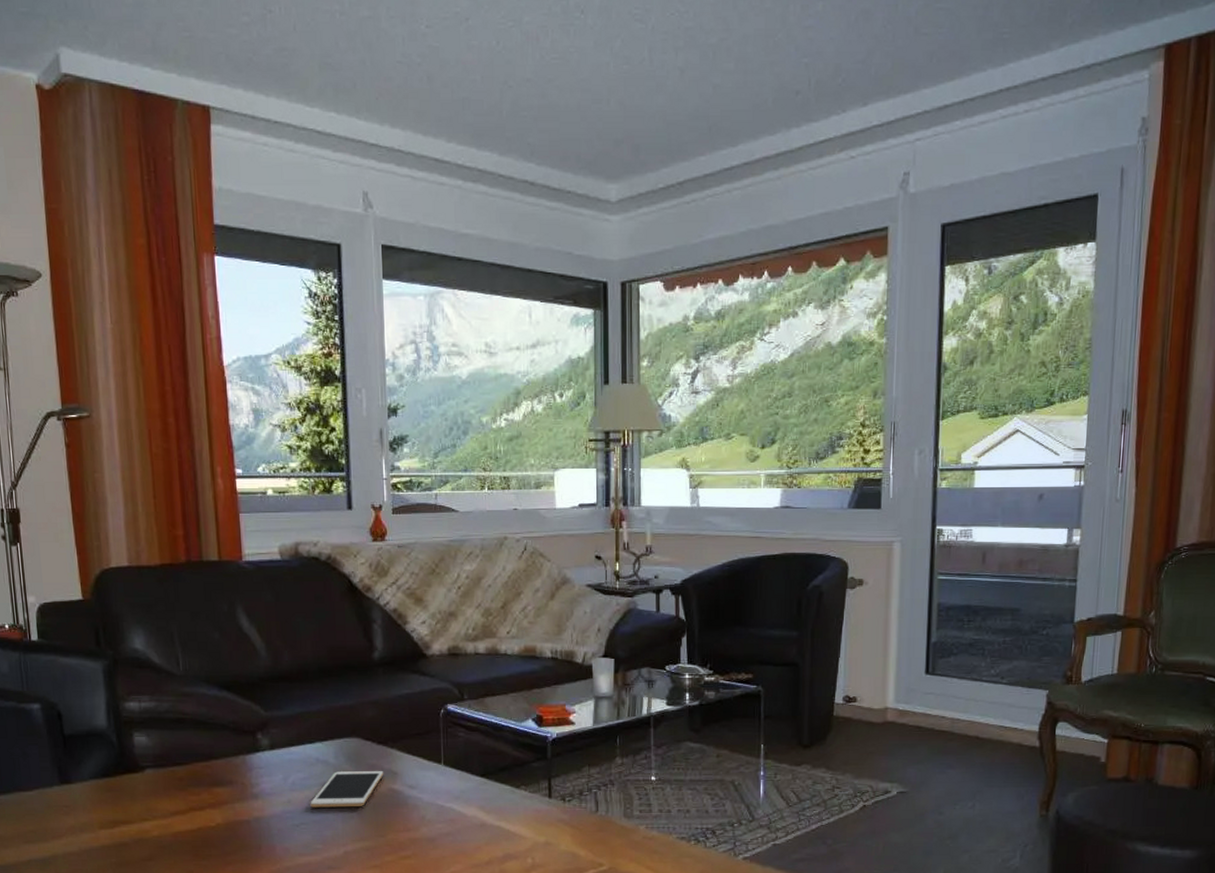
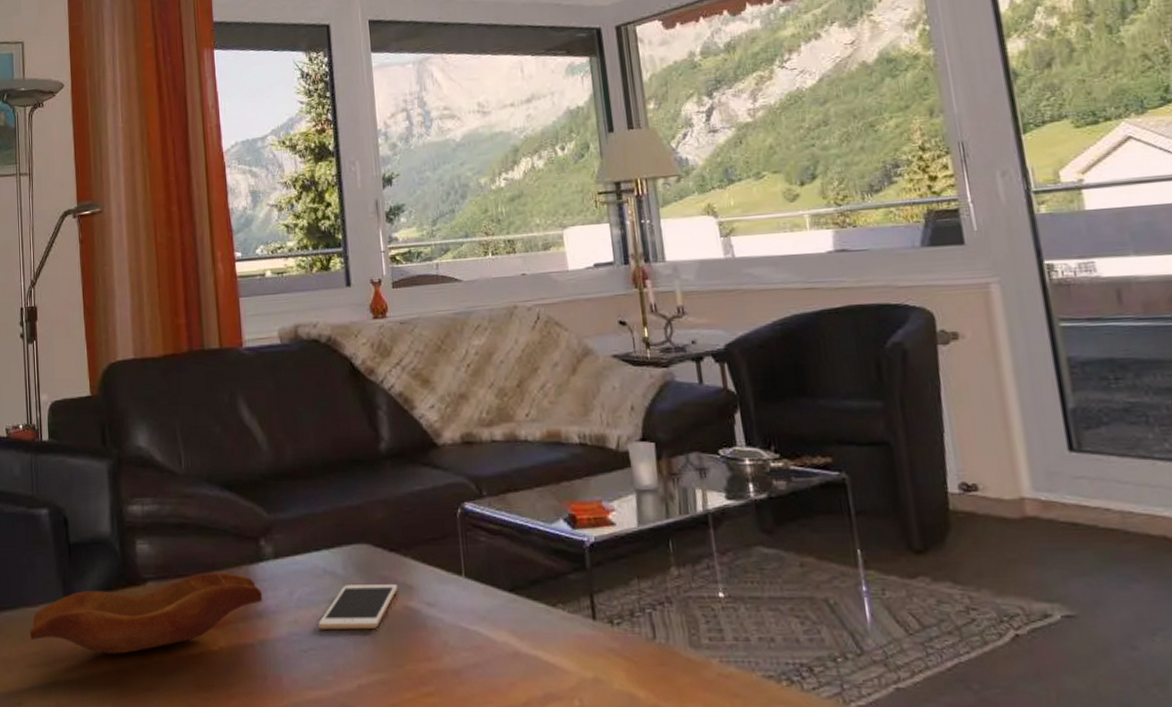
wooden bowl: none [25,761,259,831] -> present [29,573,263,654]

